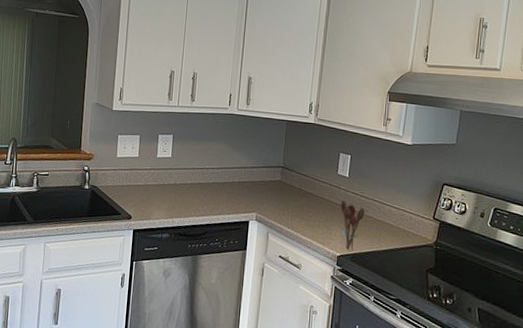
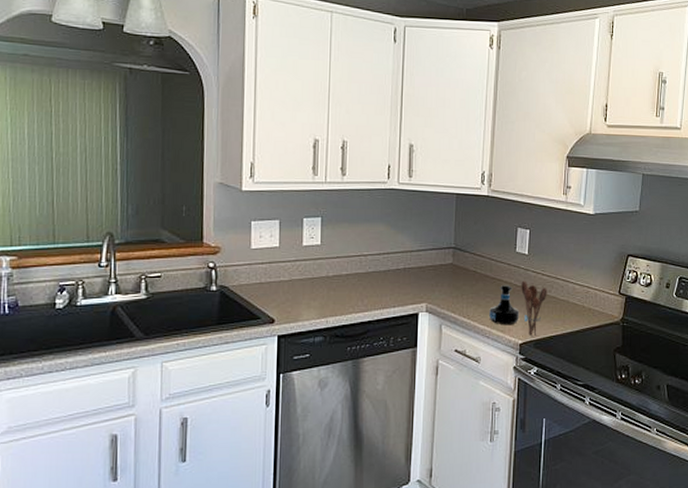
tequila bottle: none [311,202,339,239] -> present [489,284,520,325]

